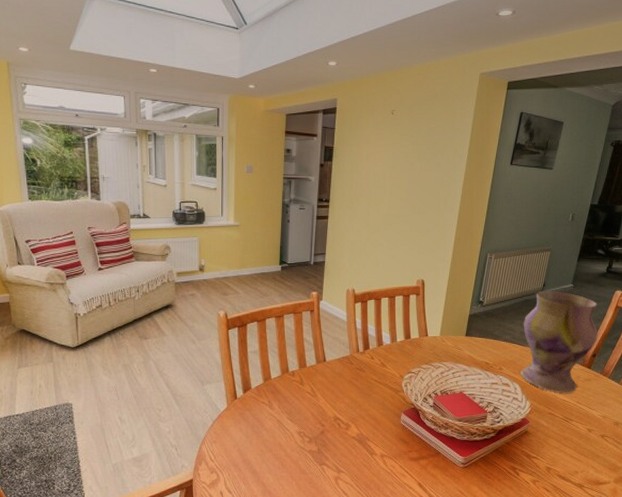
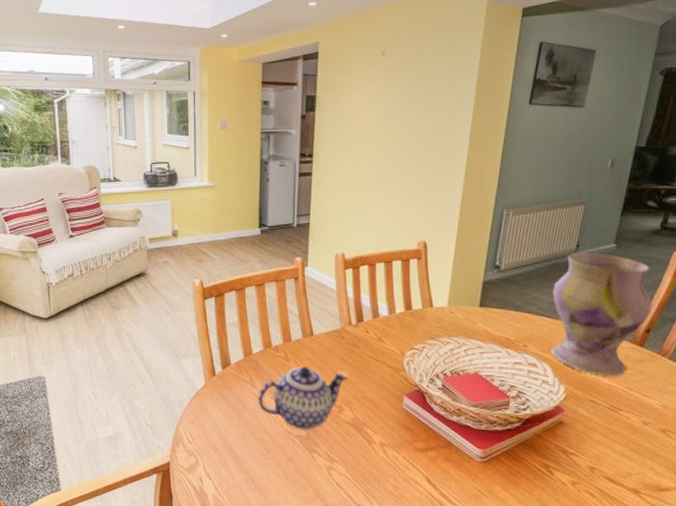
teapot: none [275,390,355,445] -> present [258,367,348,430]

